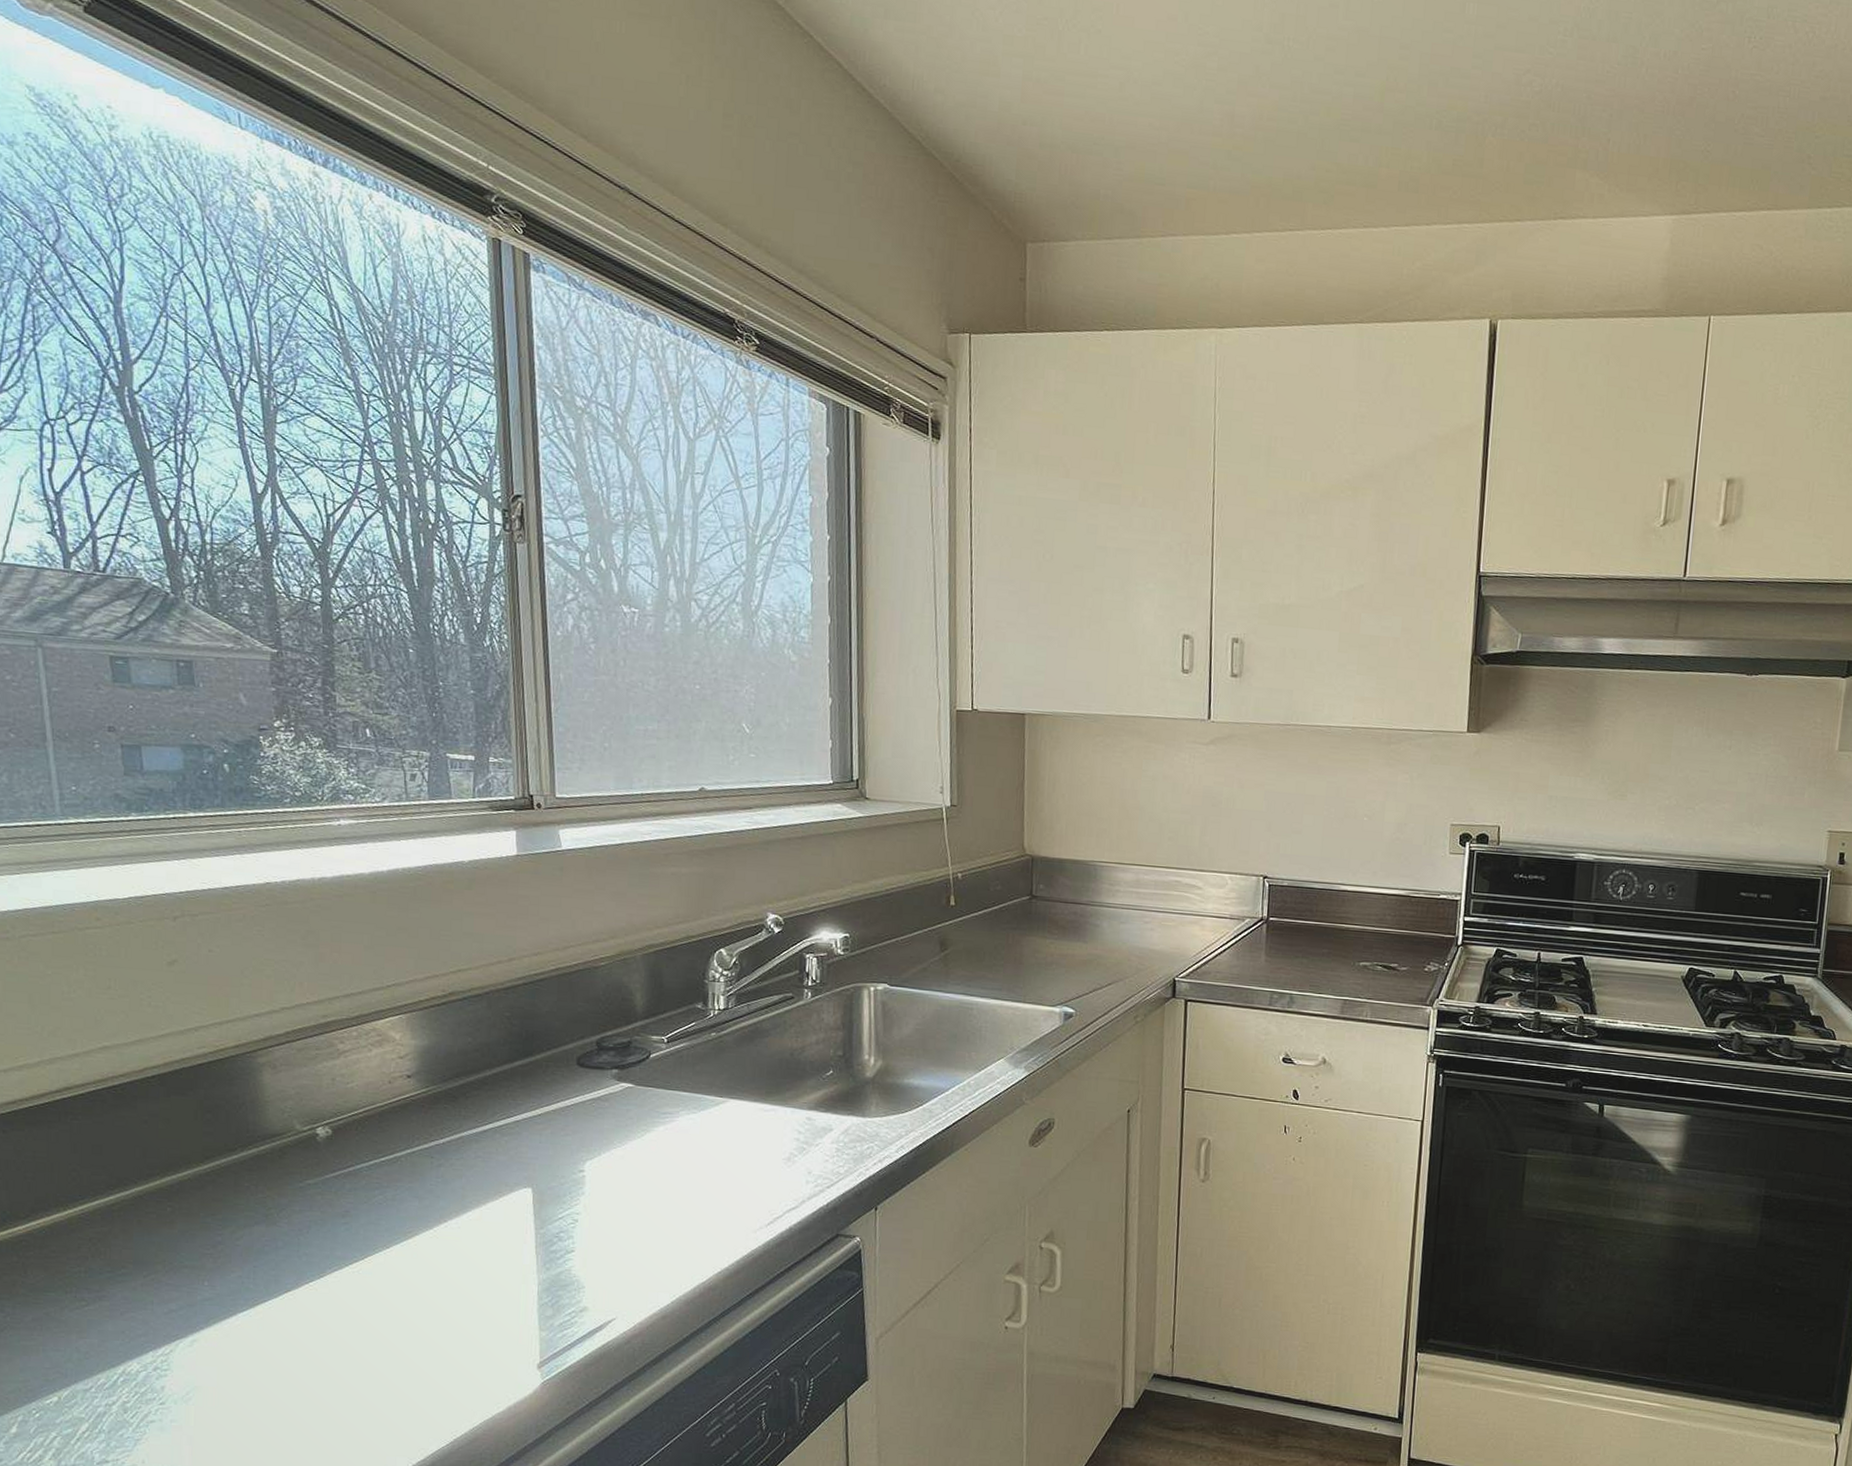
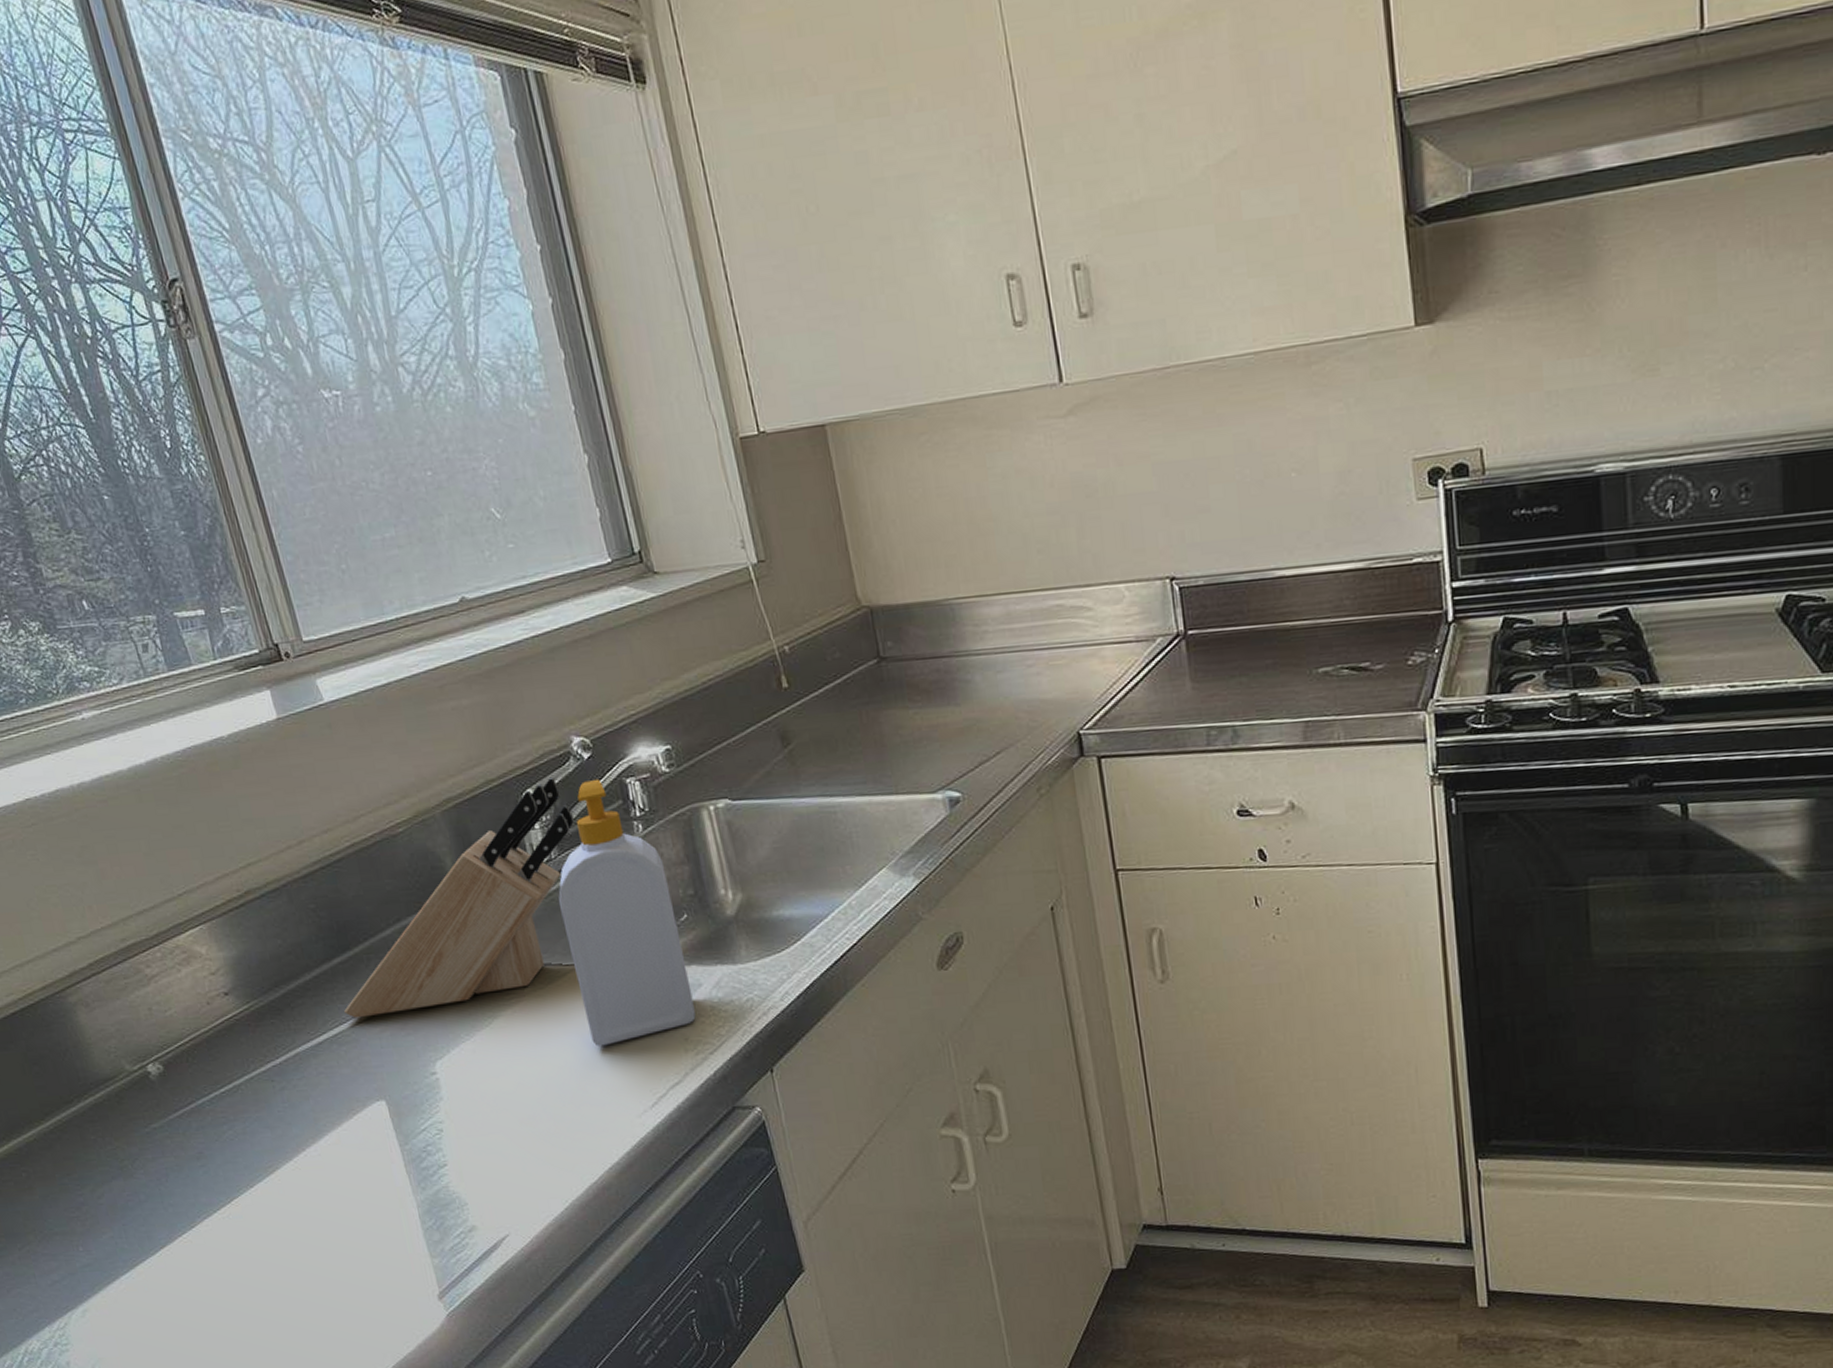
knife block: none [514,943,756,1115] -> present [344,778,575,1018]
soap bottle: none [725,950,823,1169] -> present [558,778,696,1046]

